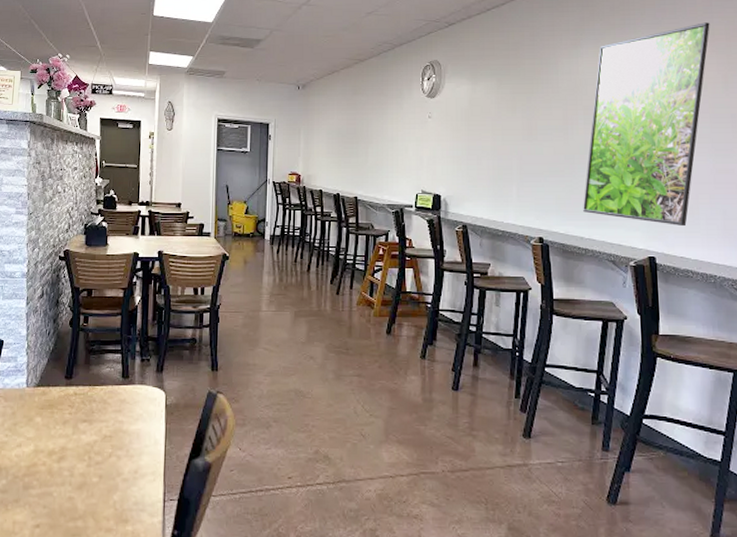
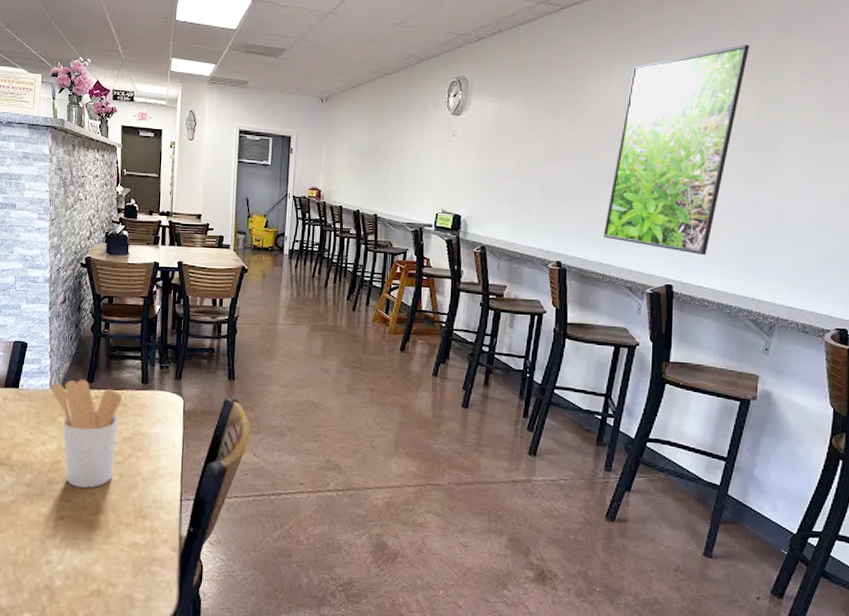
utensil holder: none [27,377,102,492] -> present [50,380,122,488]

